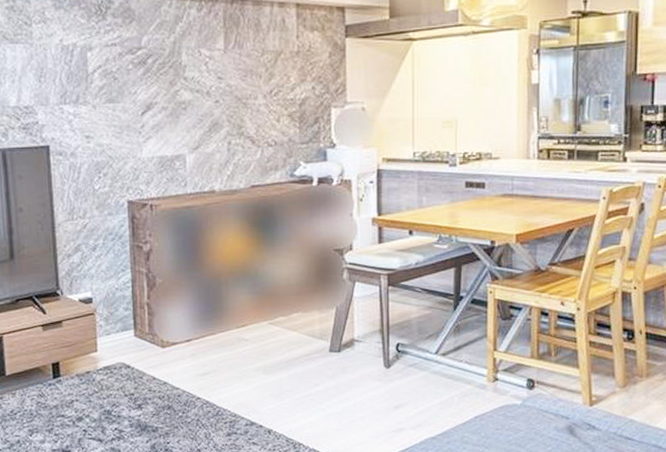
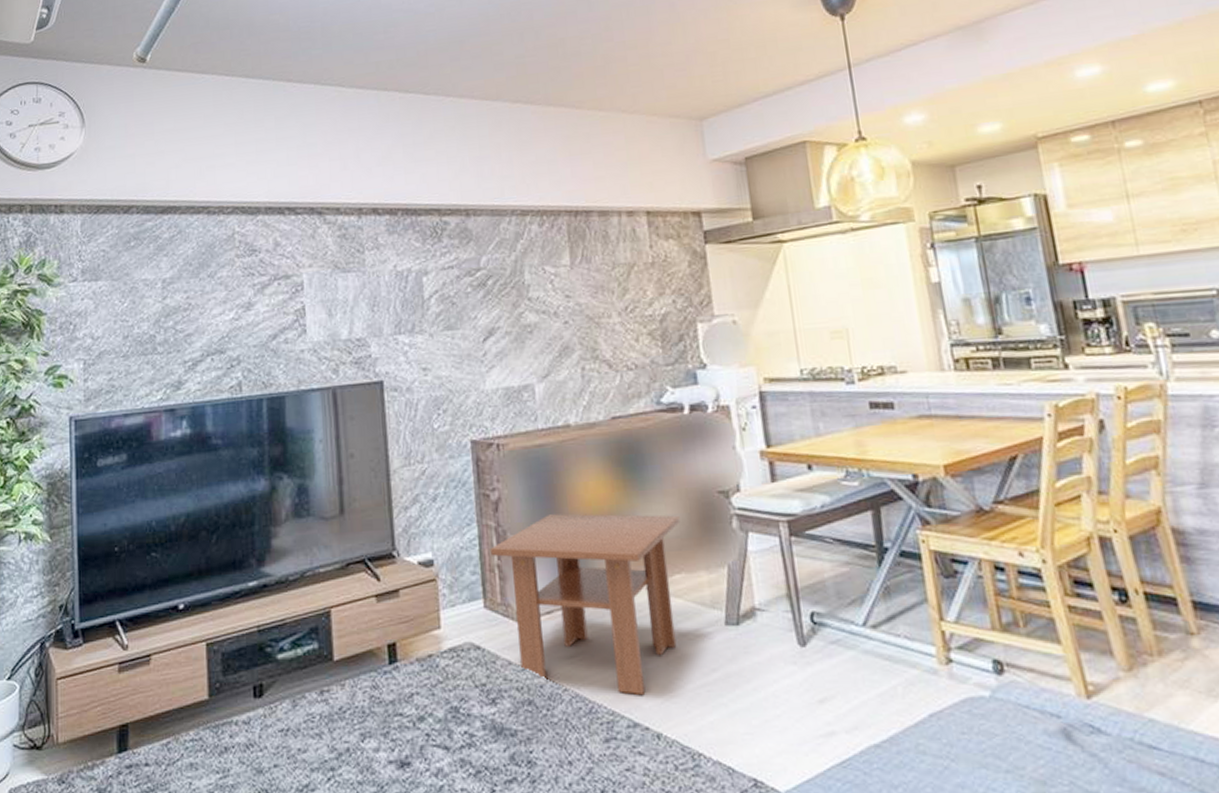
coffee table: none [142,264,301,402] -> present [491,514,680,695]

